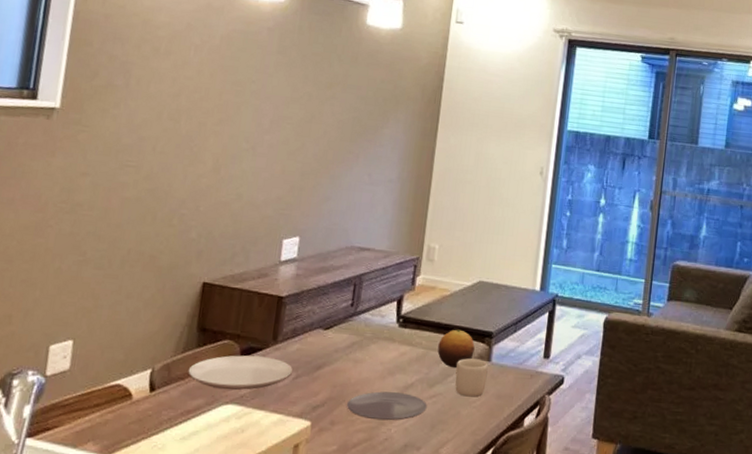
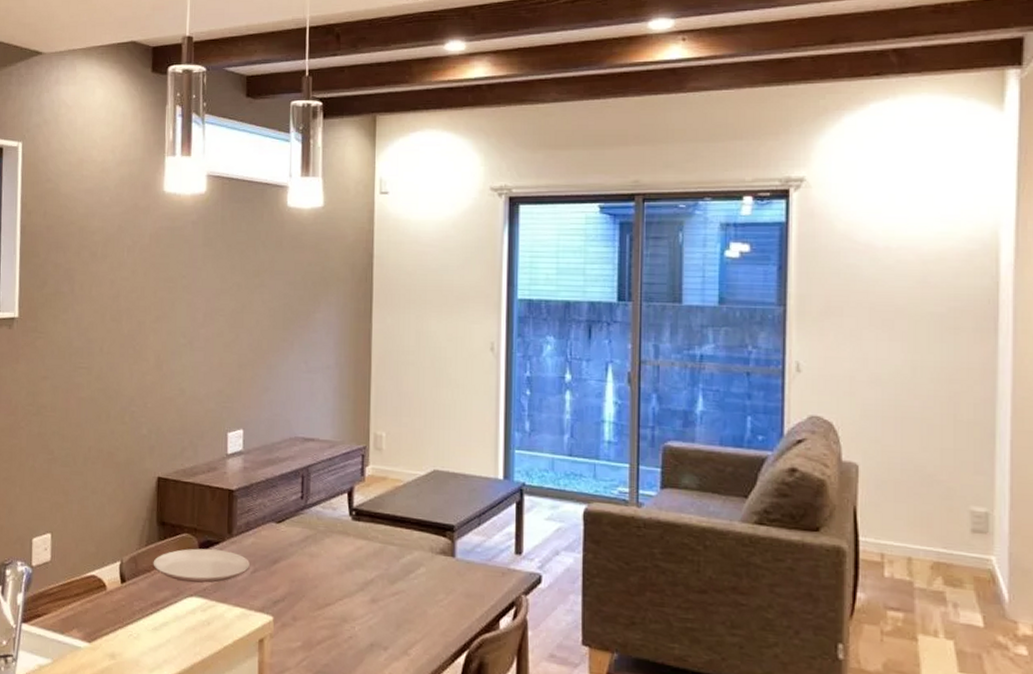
plate: present [346,391,427,421] -> none [306,587,390,618]
fruit: present [437,329,475,369] -> none [396,522,436,564]
cup: present [455,358,488,397] -> none [417,553,453,596]

